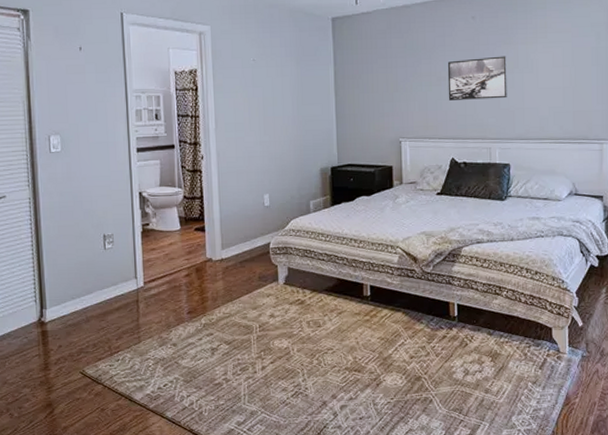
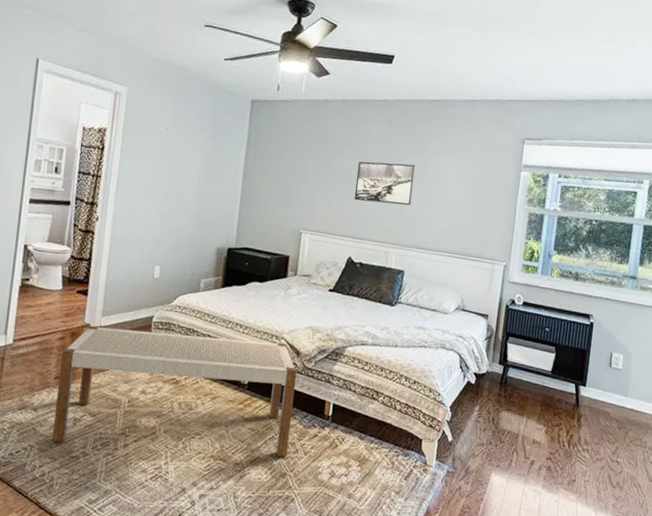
bench: none [191,252,419,372] -> present [52,326,297,457]

